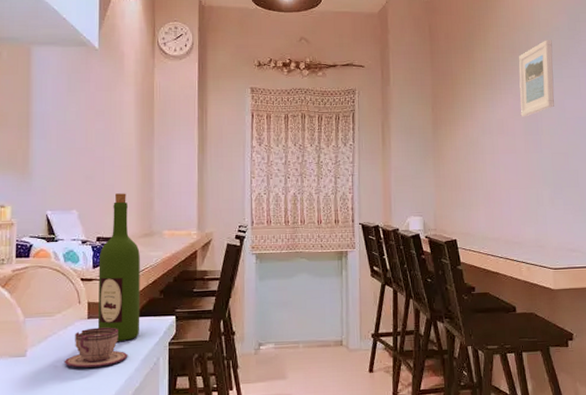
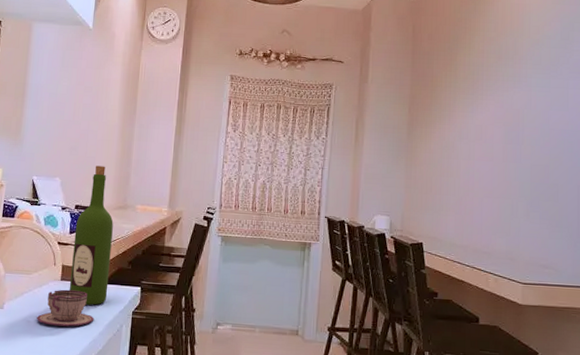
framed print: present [519,40,554,117] -> none [501,48,542,125]

